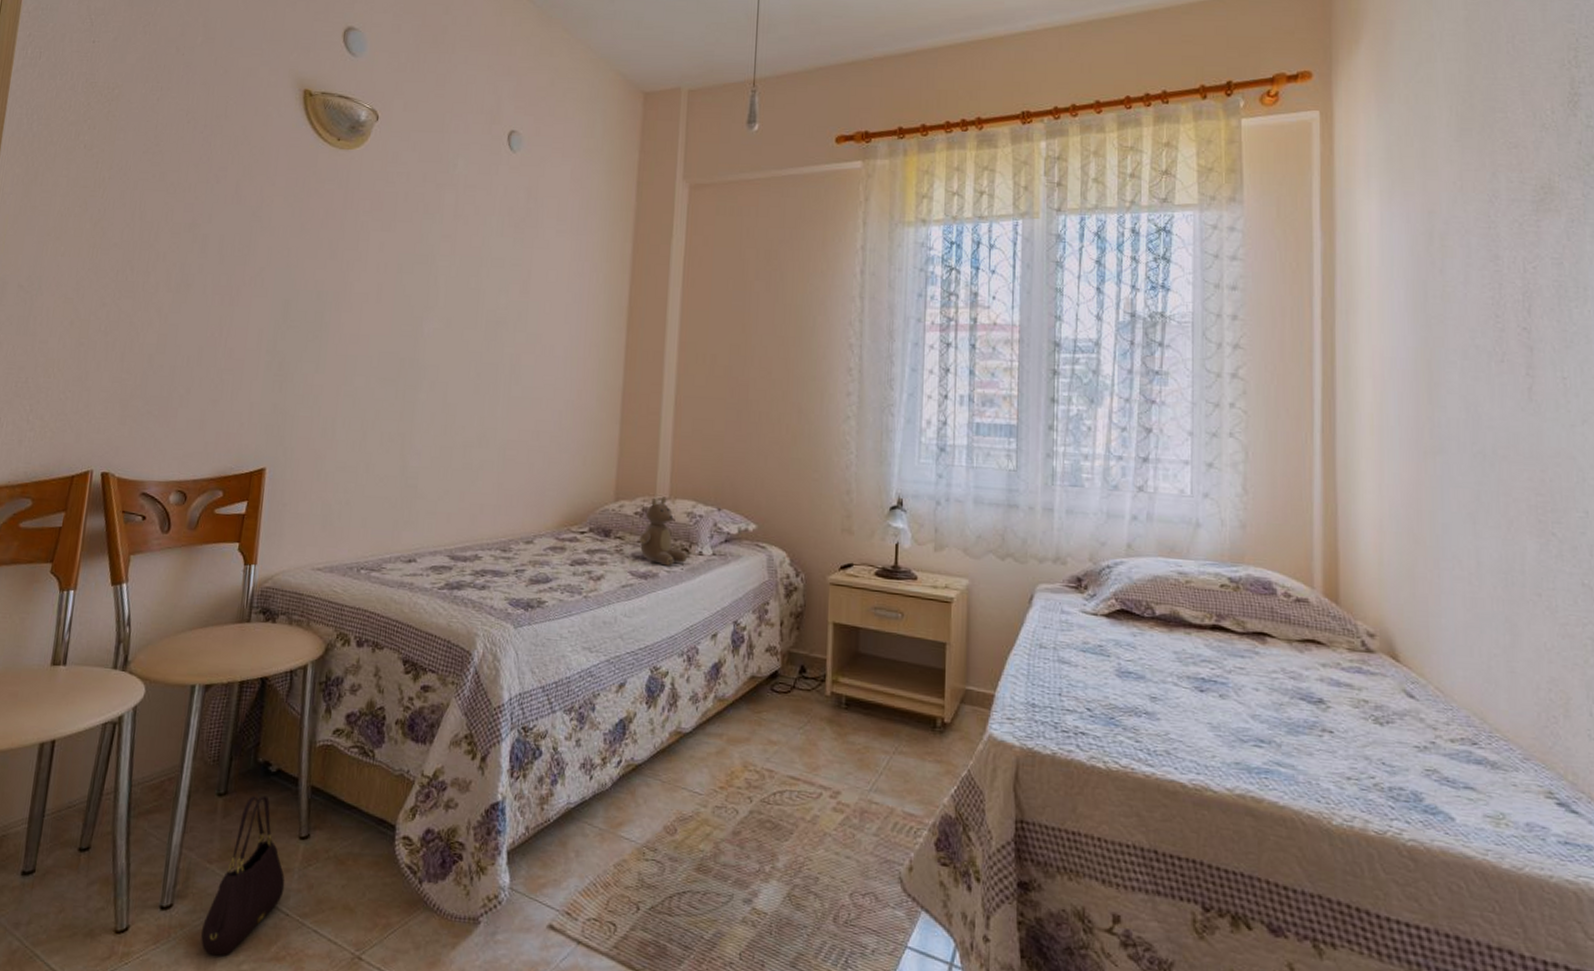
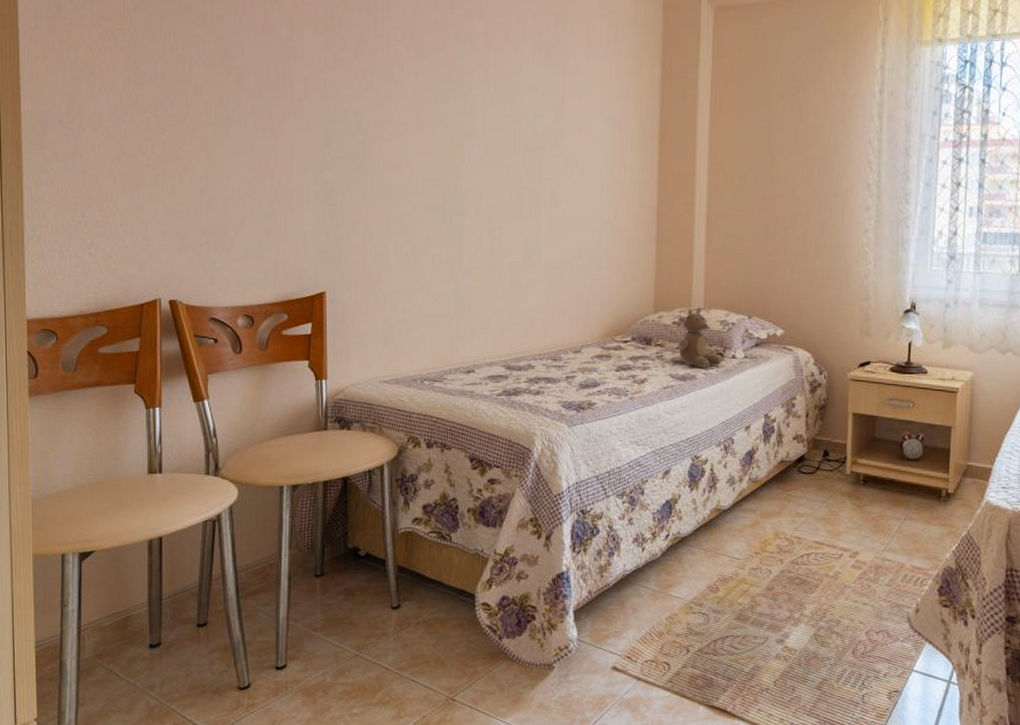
handbag: present [201,795,285,956] -> none [315,575,383,703]
alarm clock: none [887,643,917,683] -> present [900,428,926,461]

